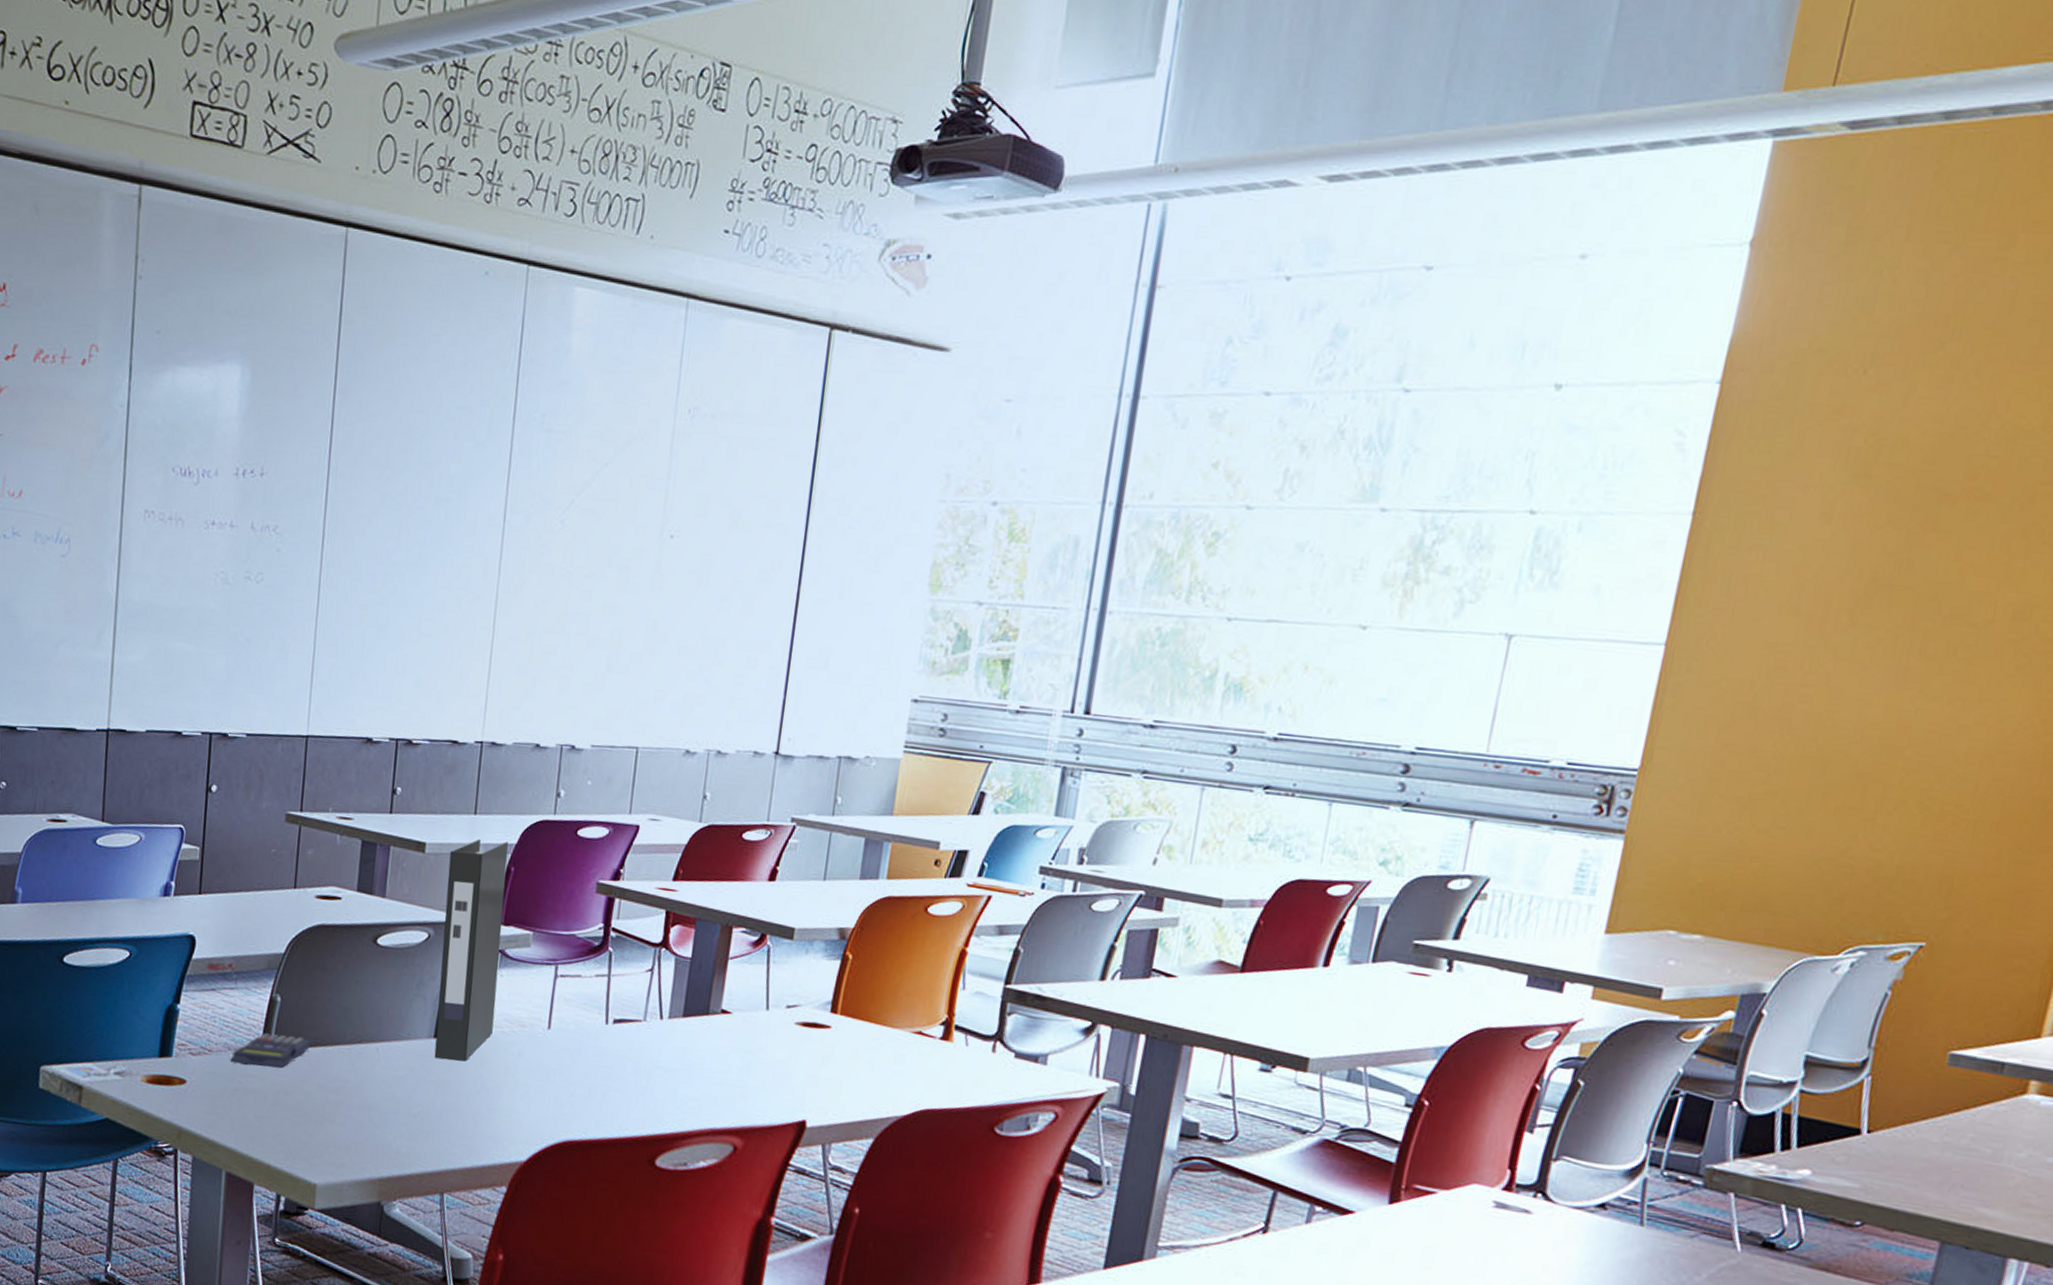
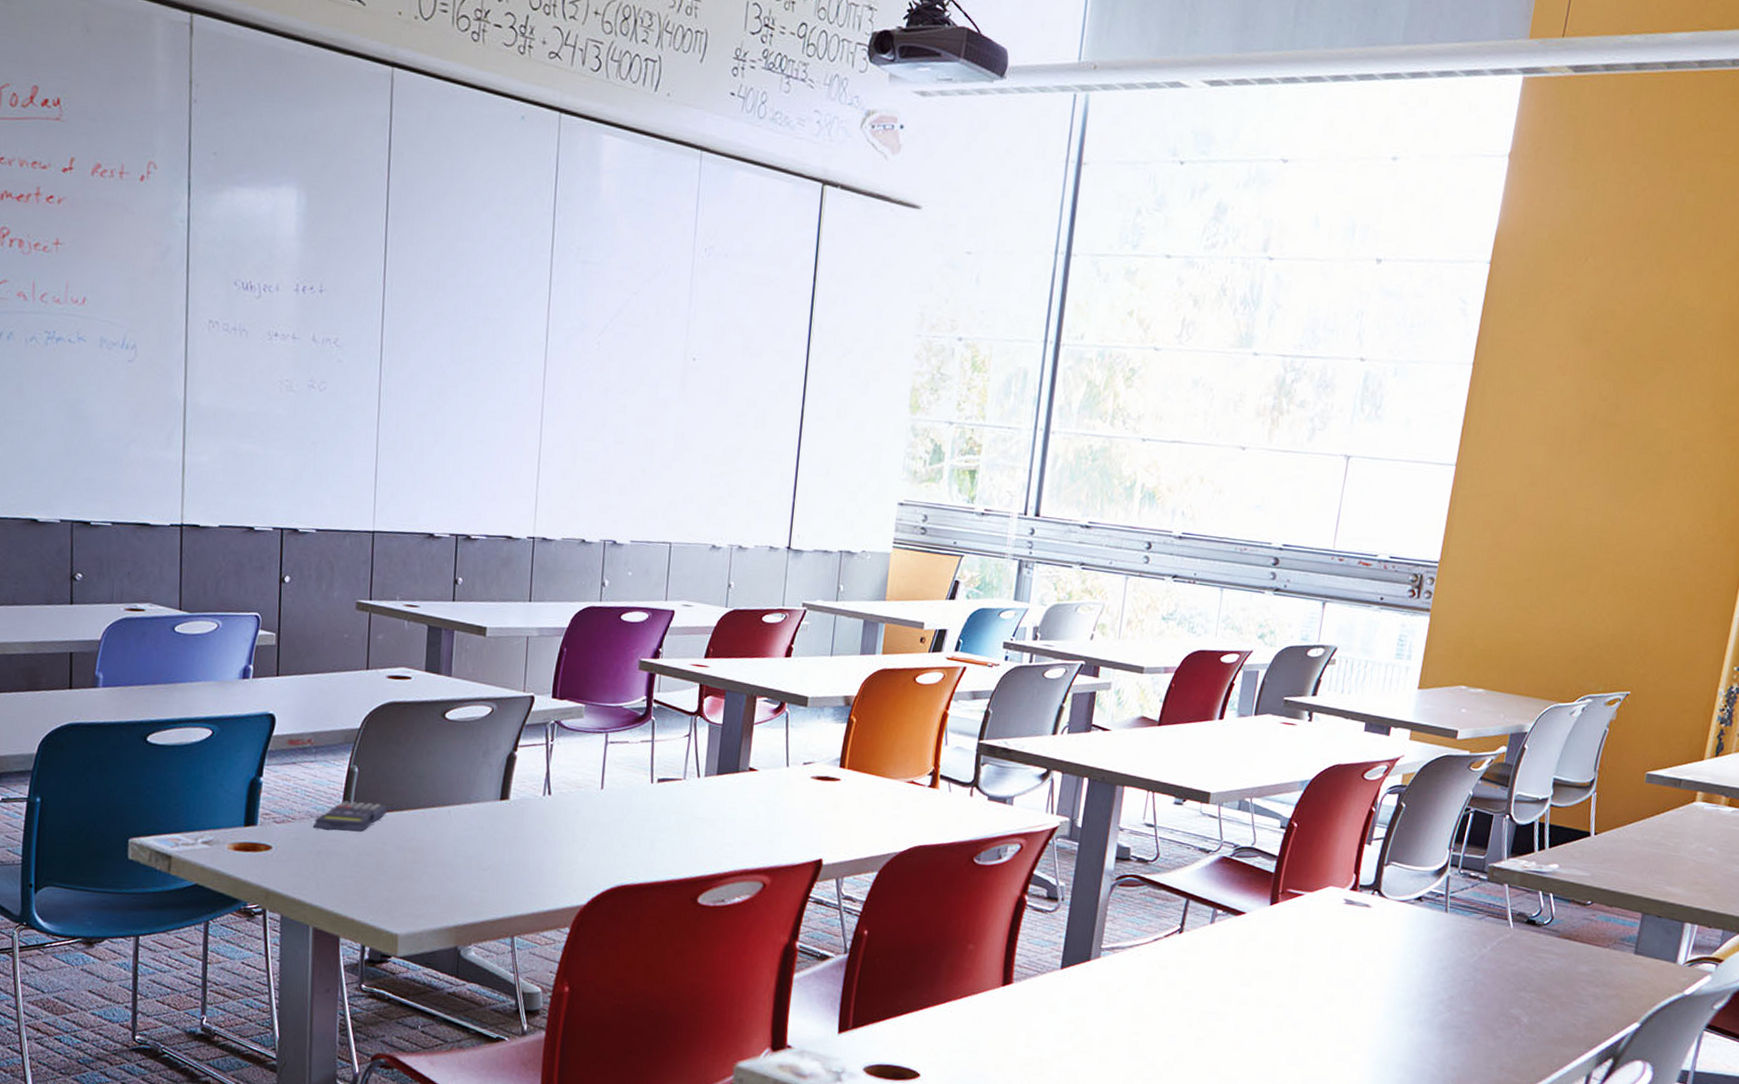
binder: present [434,838,509,1062] -> none [501,623,561,820]

